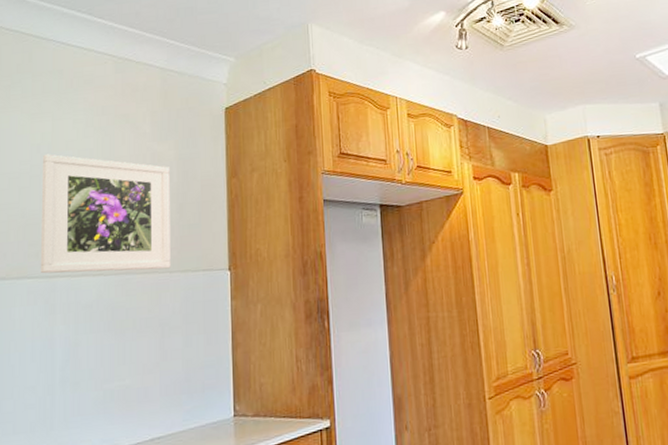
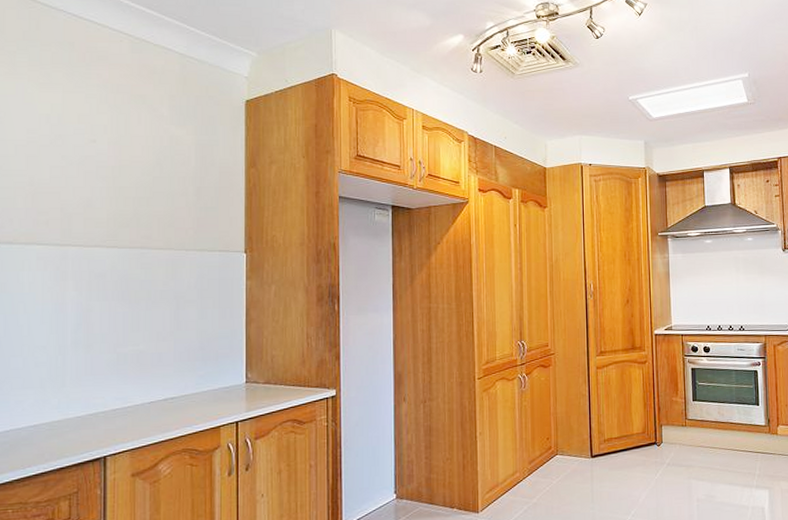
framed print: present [40,154,171,274] -> none [50,125,187,247]

